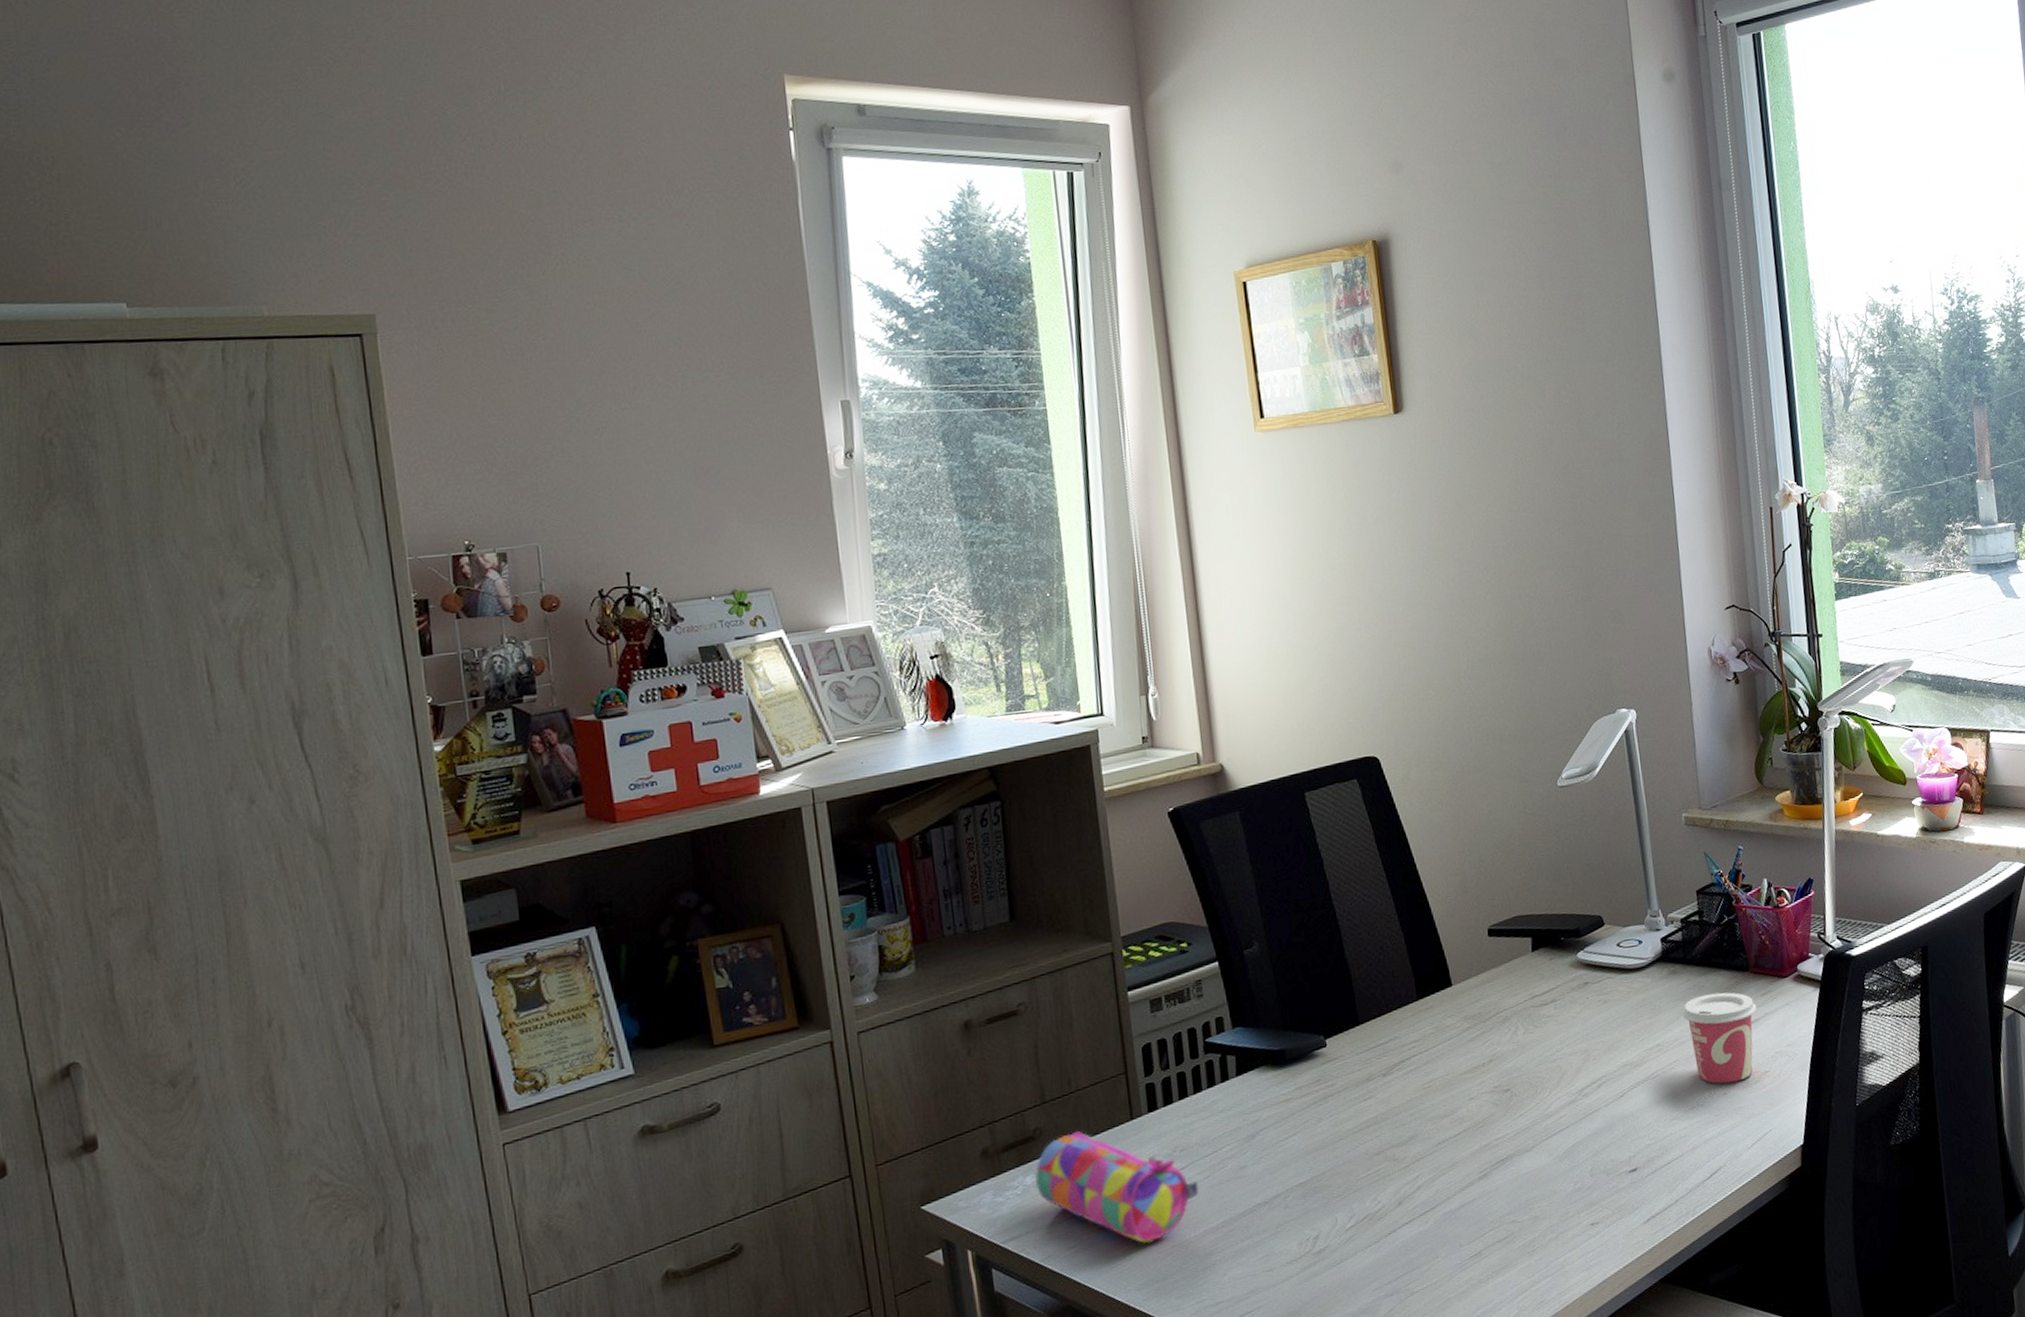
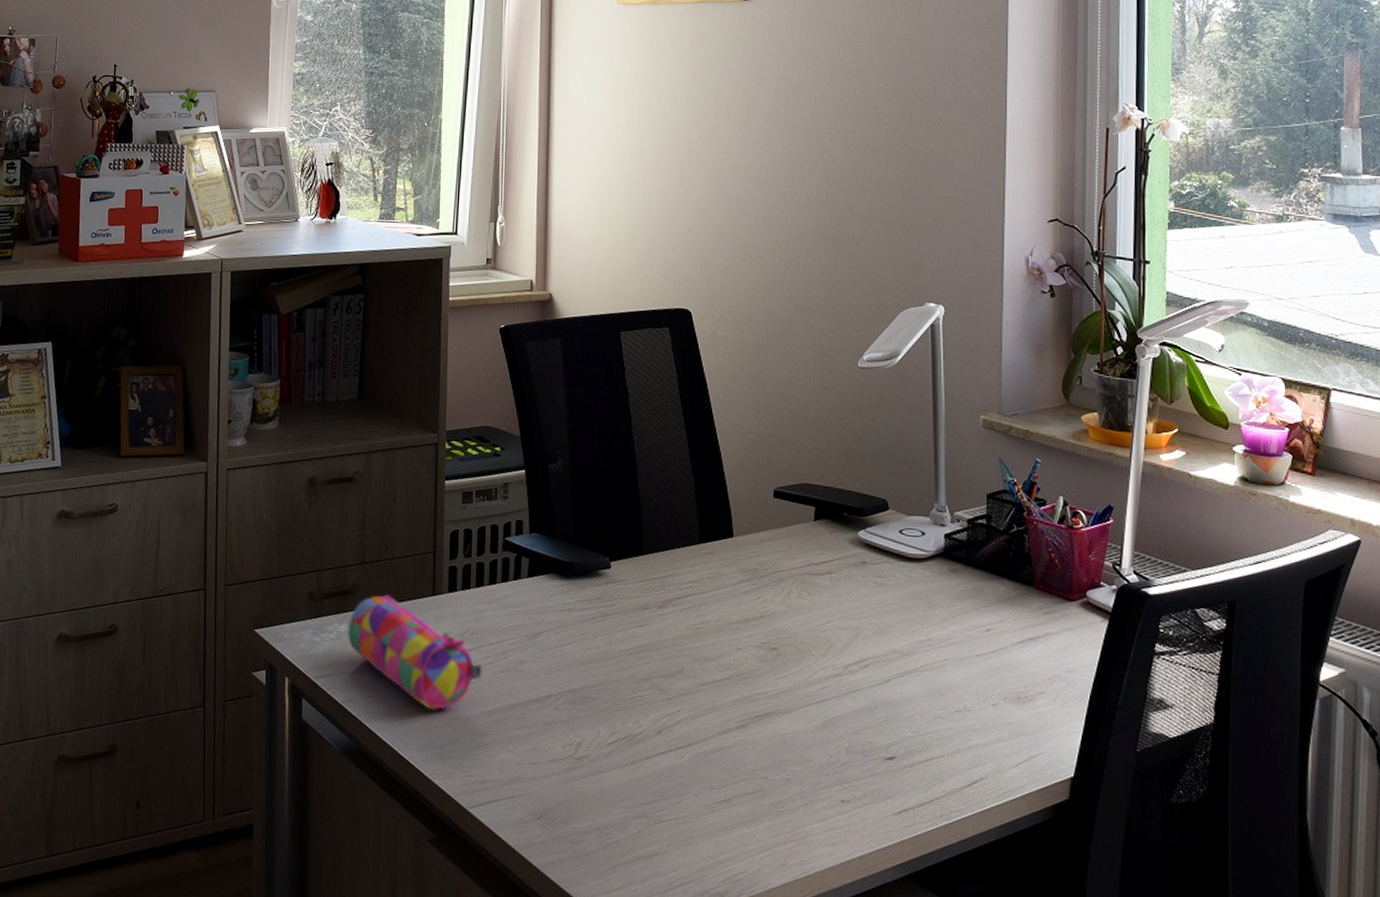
cup: present [1682,992,1757,1084] -> none [958,600,1039,696]

